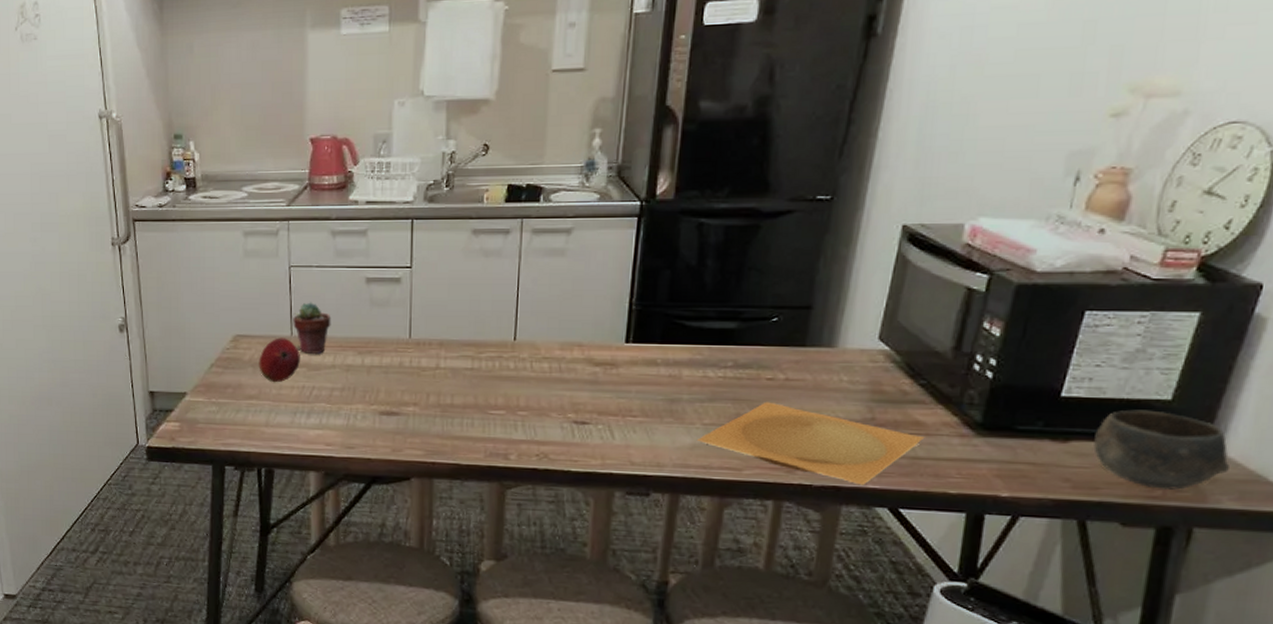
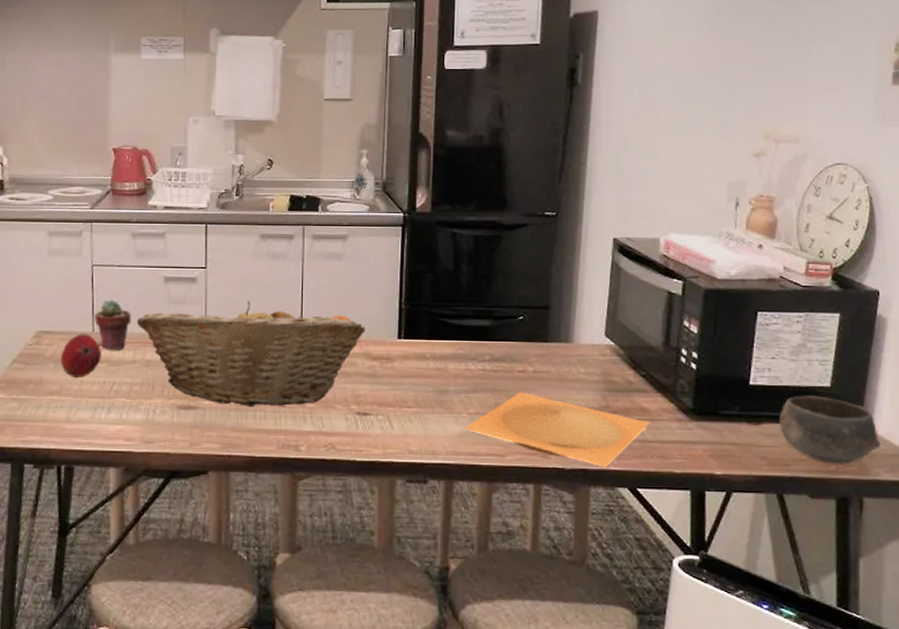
fruit basket: none [336,302,589,413] -> present [136,300,366,406]

